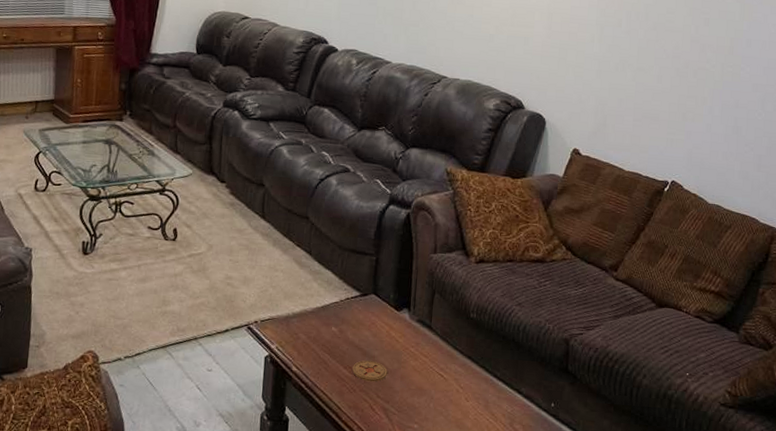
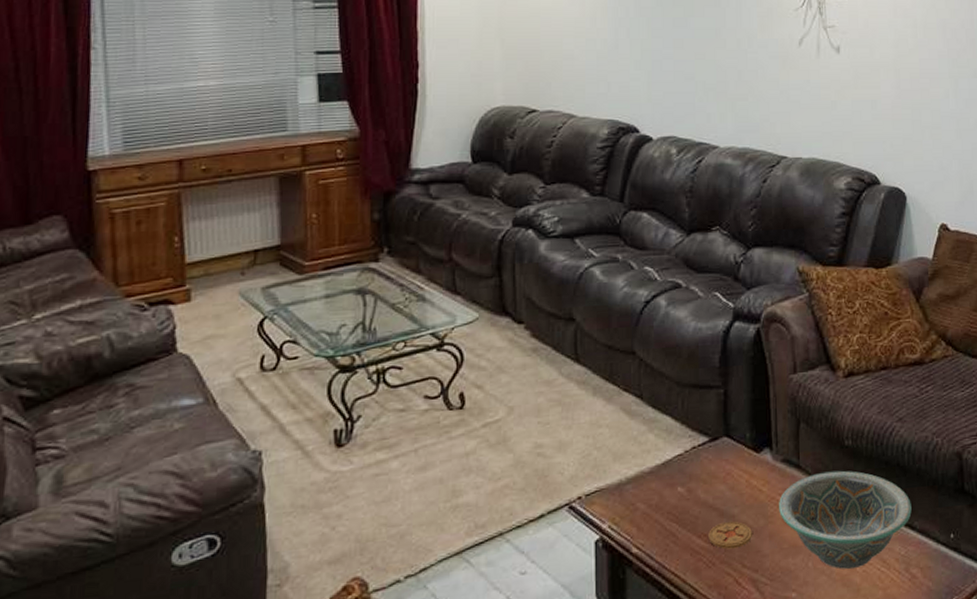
decorative bowl: none [411,335,521,415] -> present [779,470,912,569]

